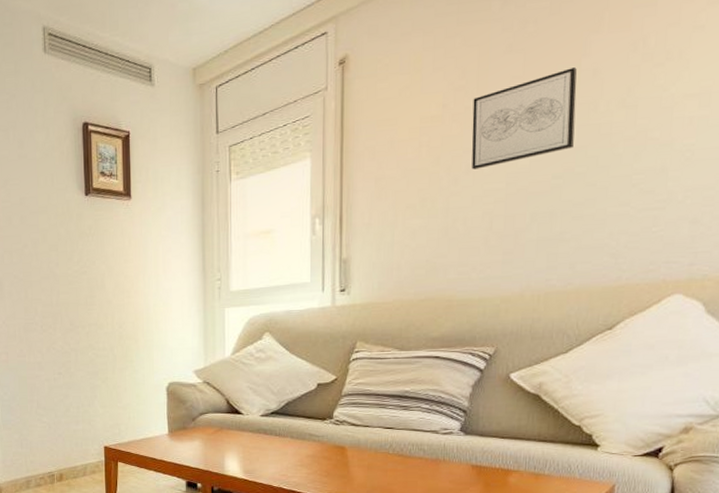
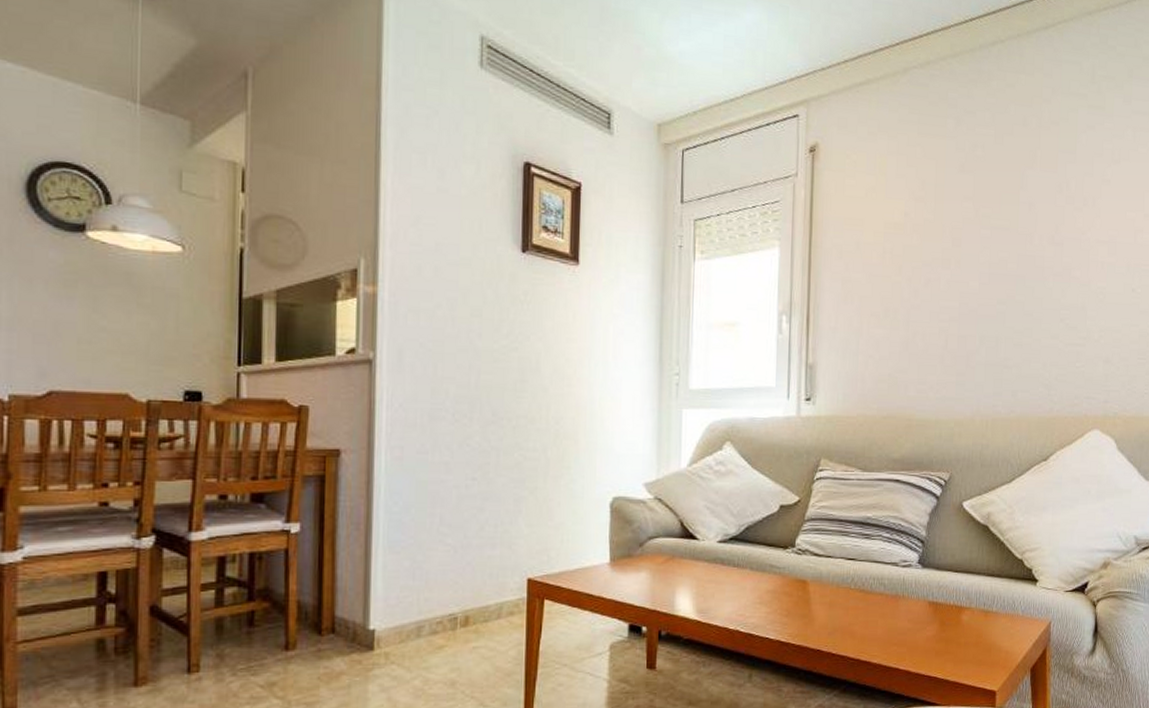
wall art: present [471,67,577,170] -> none [930,198,1017,285]

